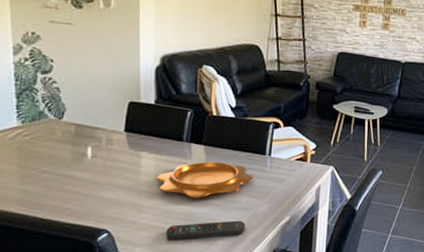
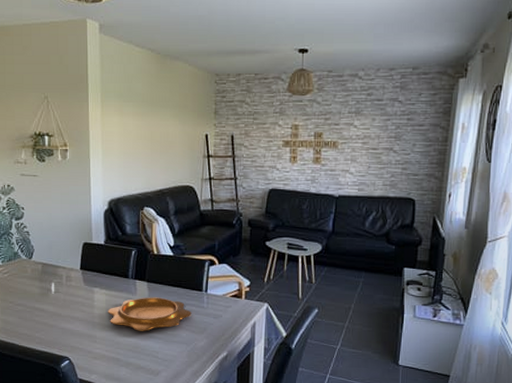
remote control: present [166,220,245,241] -> none [116,353,185,370]

